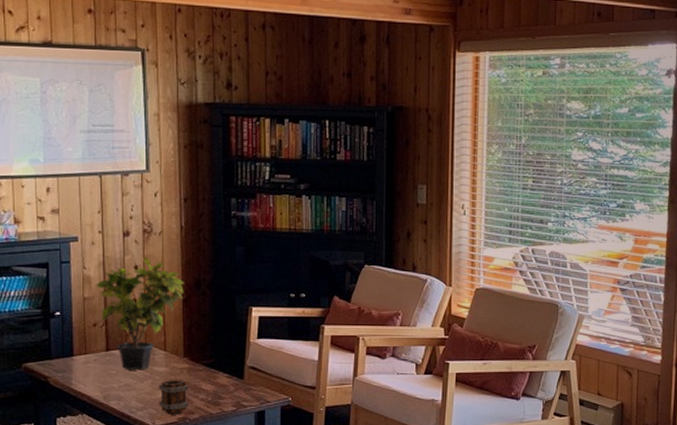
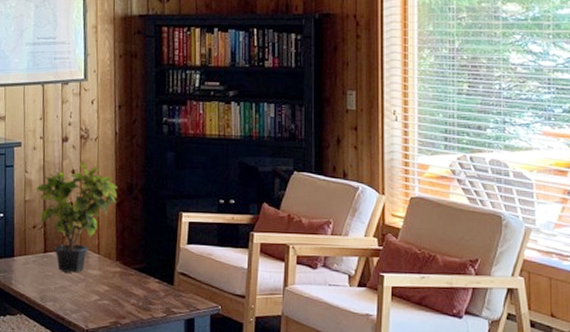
mug: present [158,380,189,415] -> none [91,283,121,319]

